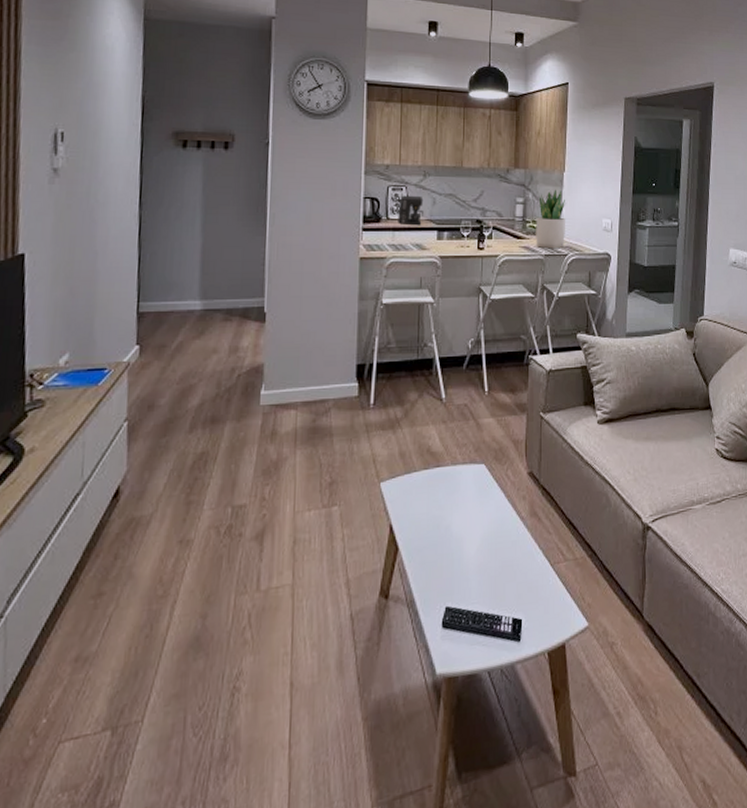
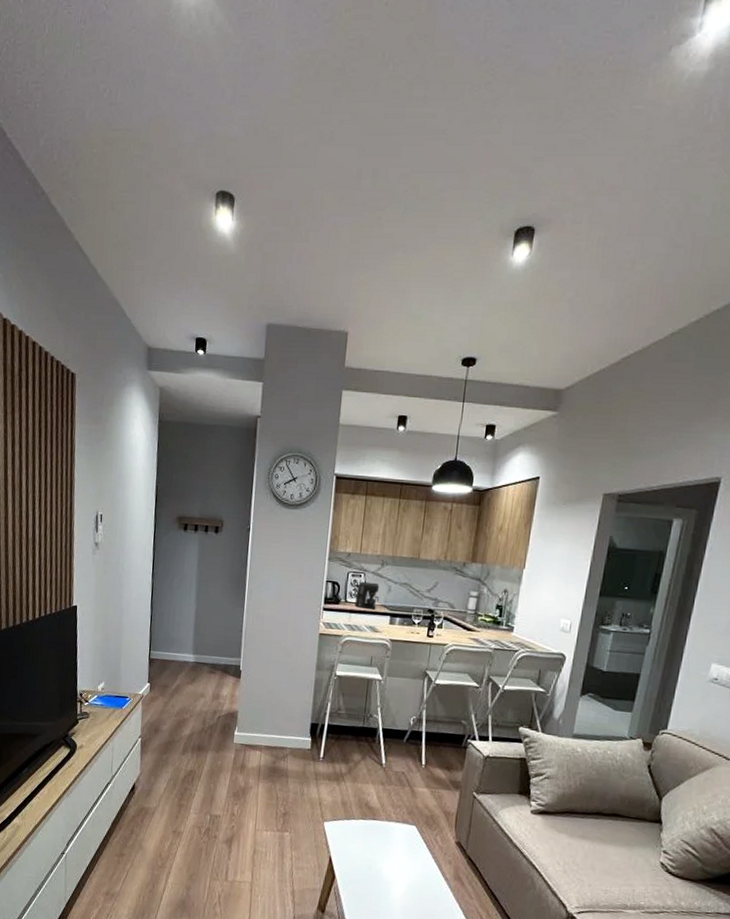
planter: present [536,189,566,249] -> none [486,585,523,644]

